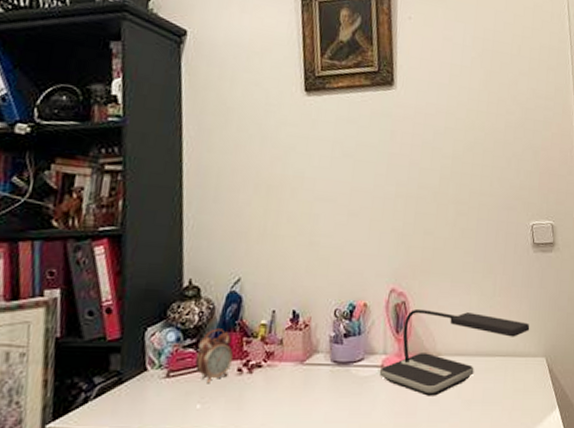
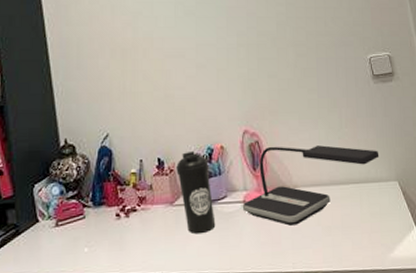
alarm clock: present [195,328,234,382] -> none [78,180,111,228]
water bottle: none [312,305,349,398] -> present [176,150,216,234]

